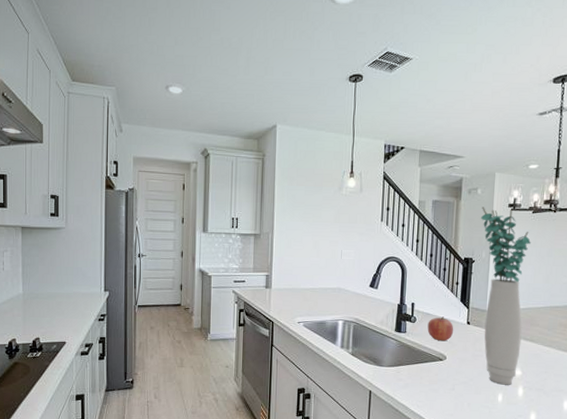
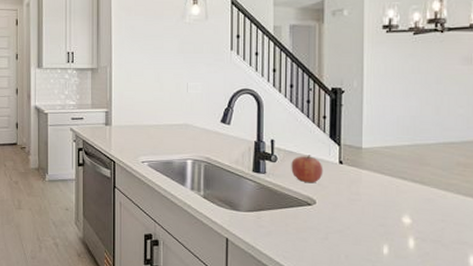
vase: present [480,207,532,385] -> none [348,30,415,235]

